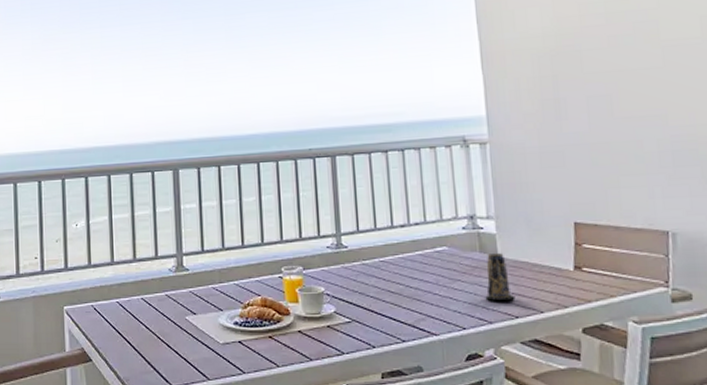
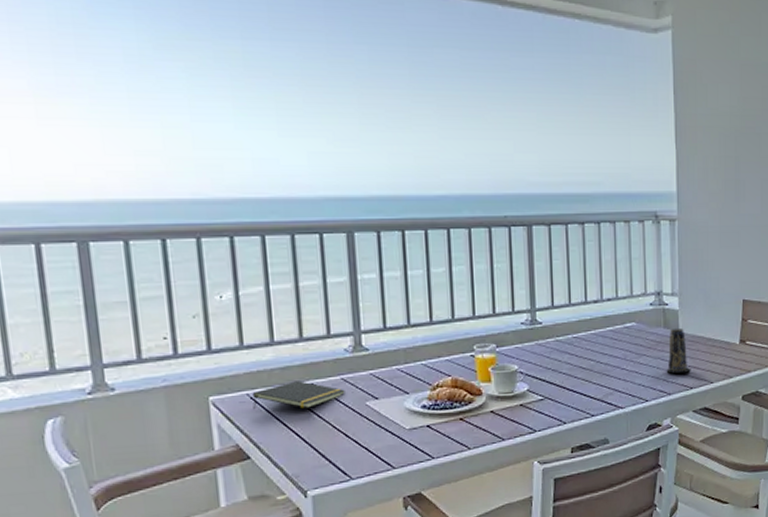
notepad: none [95,295,169,320] -> present [252,381,345,408]

